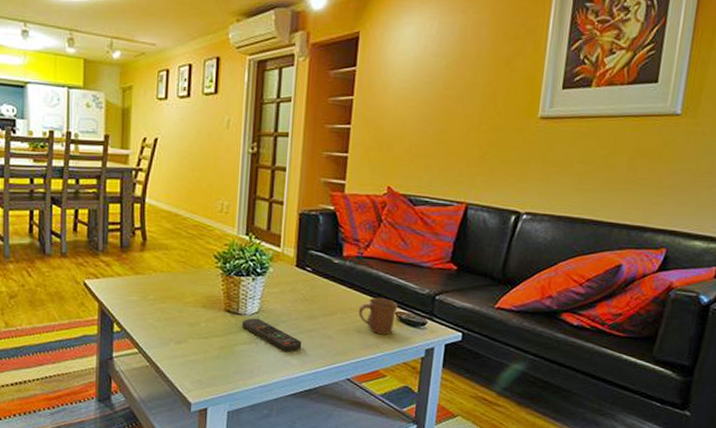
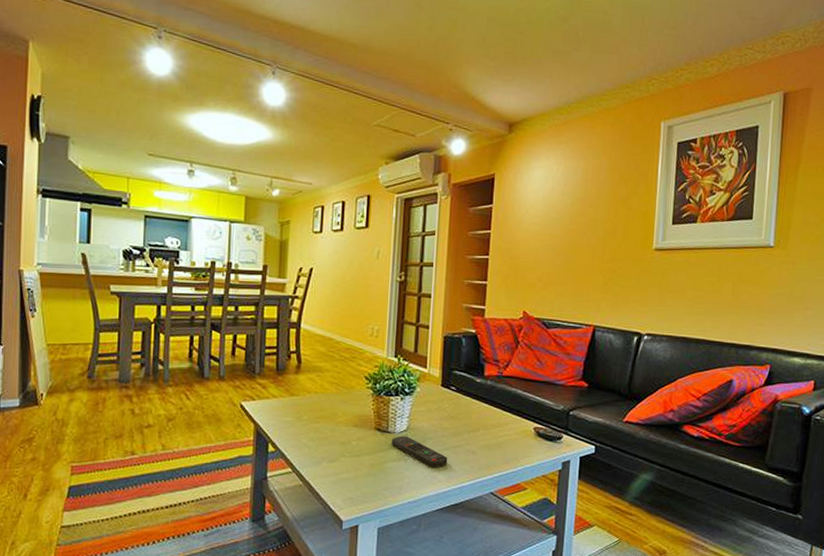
mug: present [358,297,398,335] -> none [499,414,536,450]

